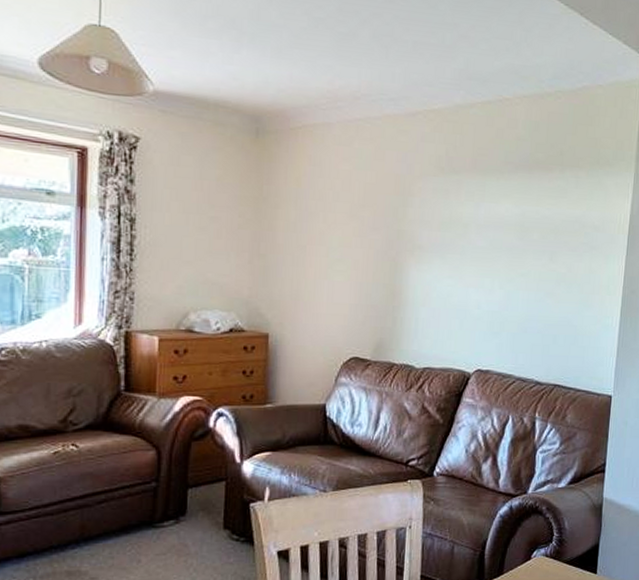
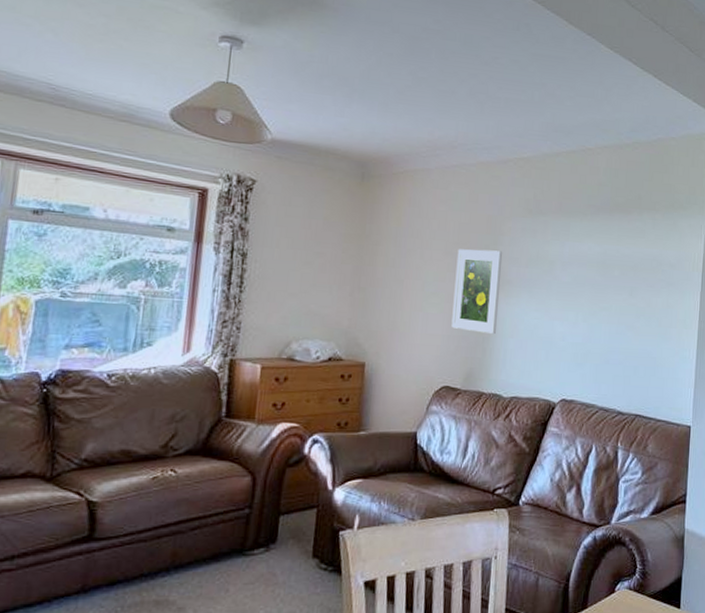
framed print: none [359,211,413,303] -> present [451,249,503,335]

